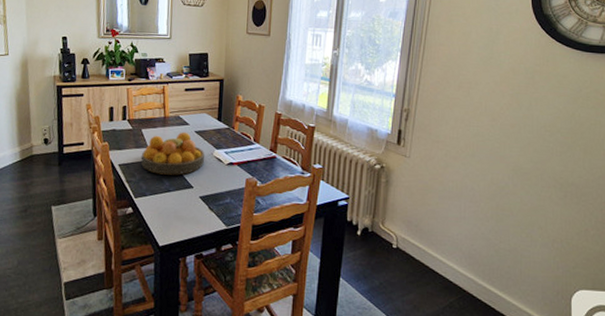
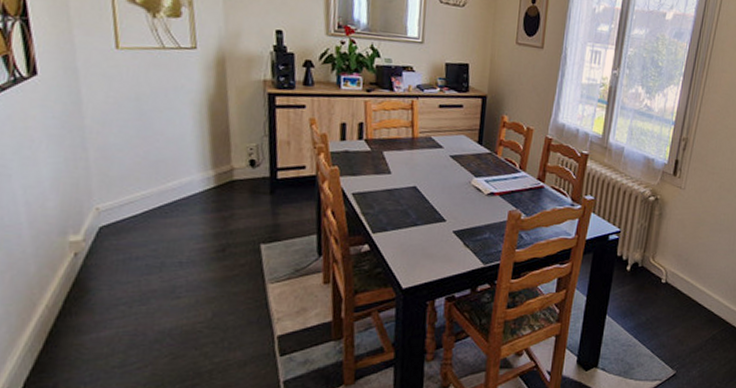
fruit bowl: present [141,131,204,175] -> none [381,155,461,207]

